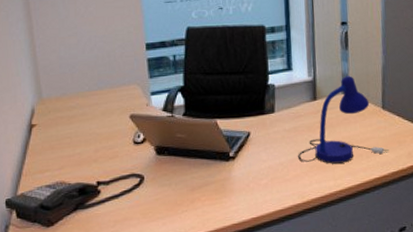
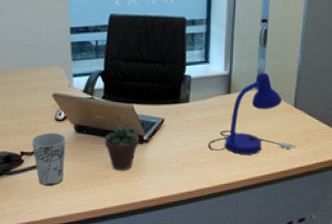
cup: none [108,157,146,217] -> present [31,133,66,186]
succulent plant: none [187,131,225,193] -> present [104,114,139,171]

